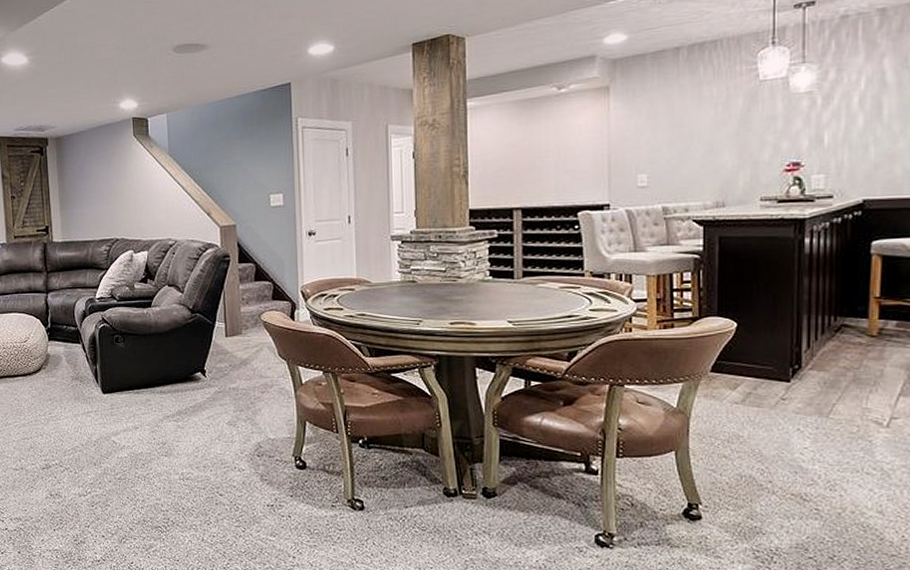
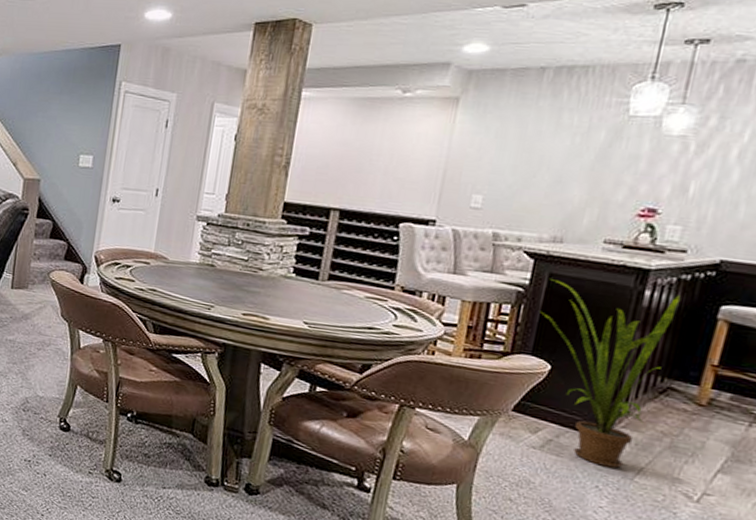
house plant: none [718,238,837,409] -> present [540,278,681,469]

